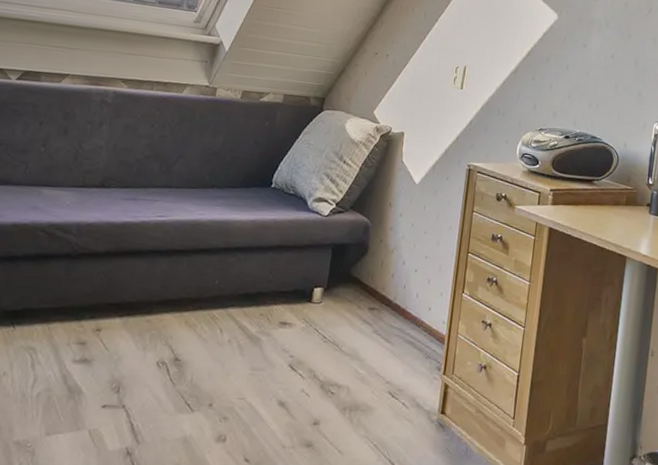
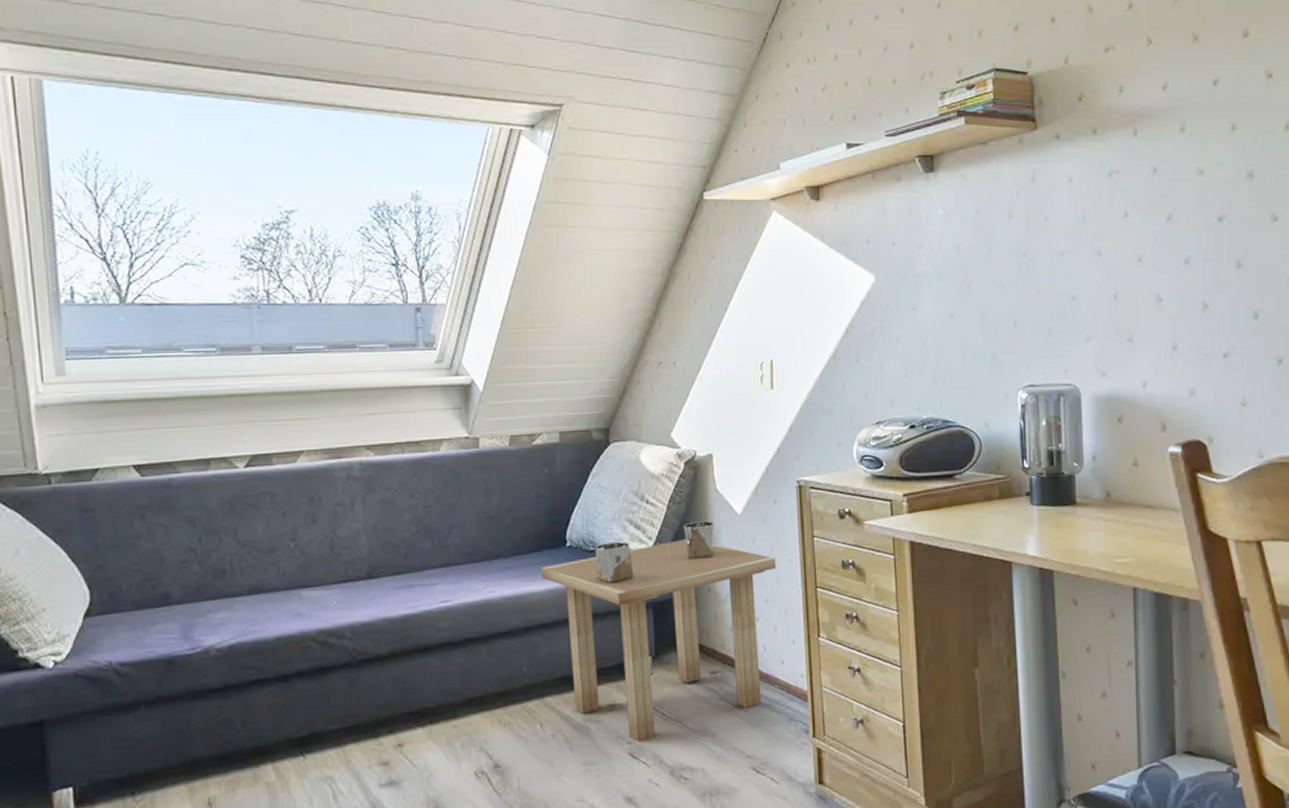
side table: none [246,184,440,357] -> present [542,521,777,742]

